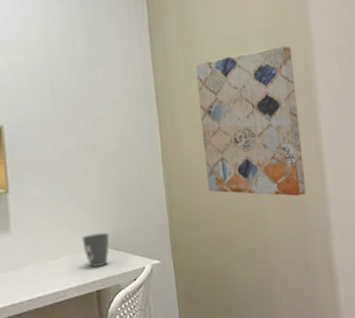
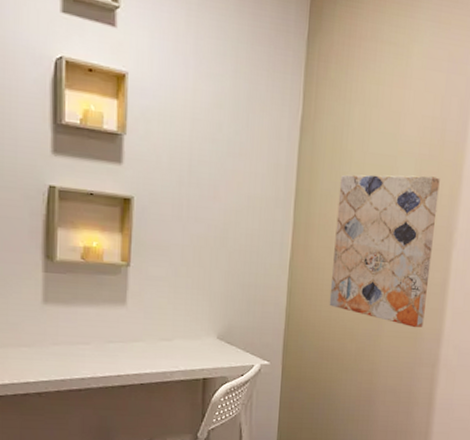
mug: present [82,232,110,268] -> none [196,323,225,356]

